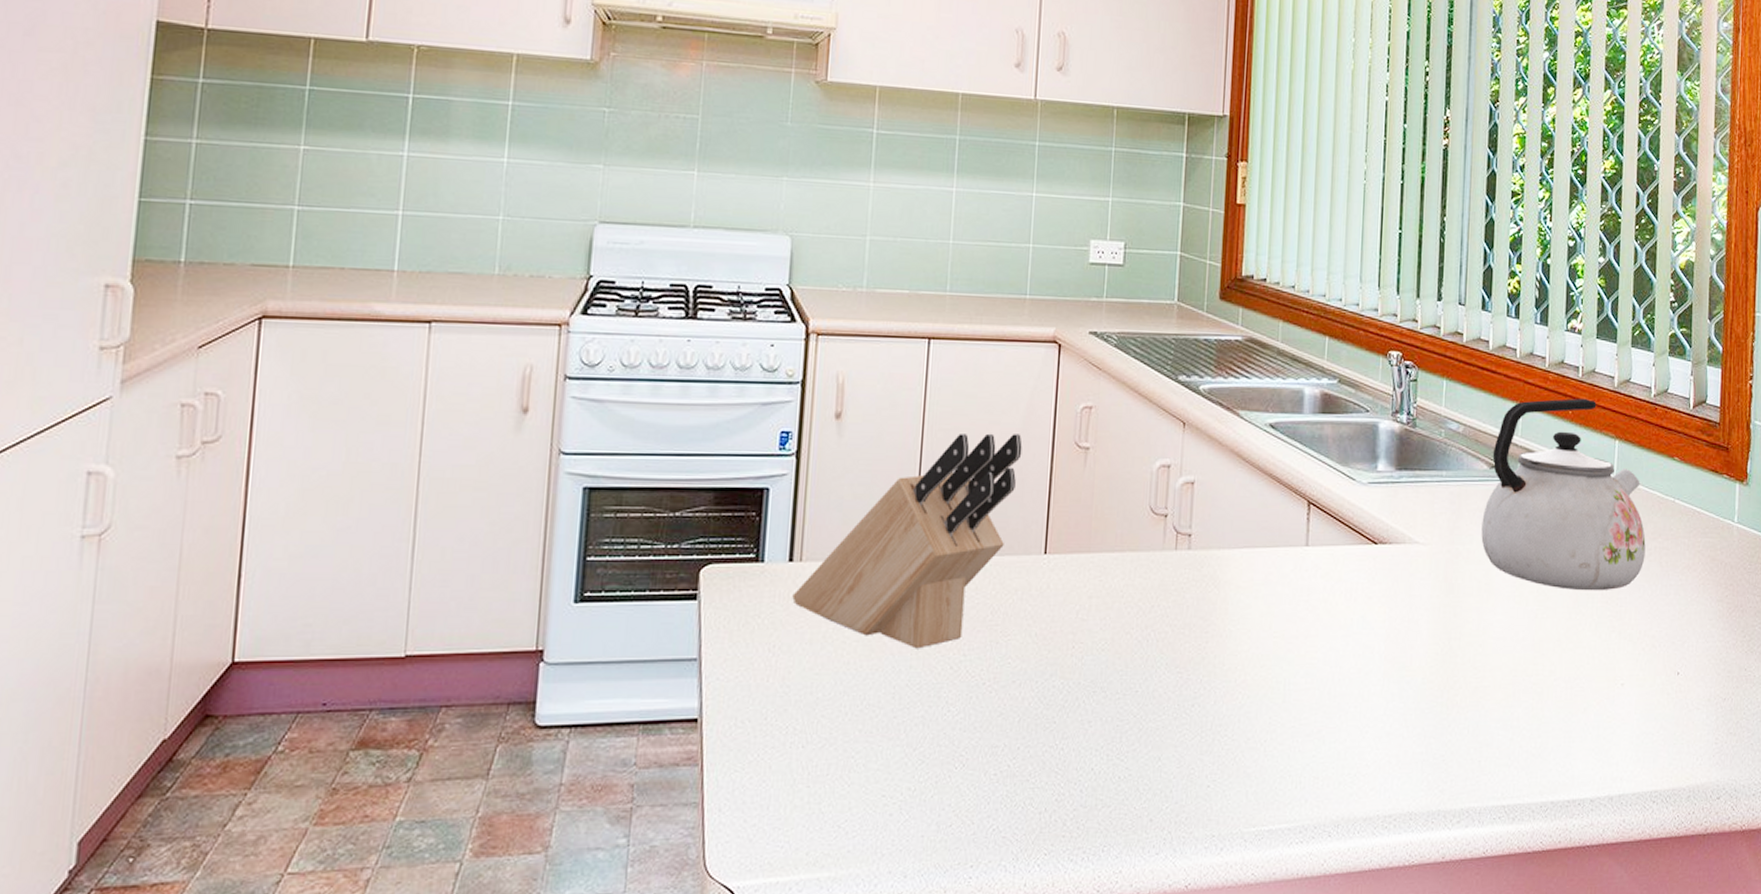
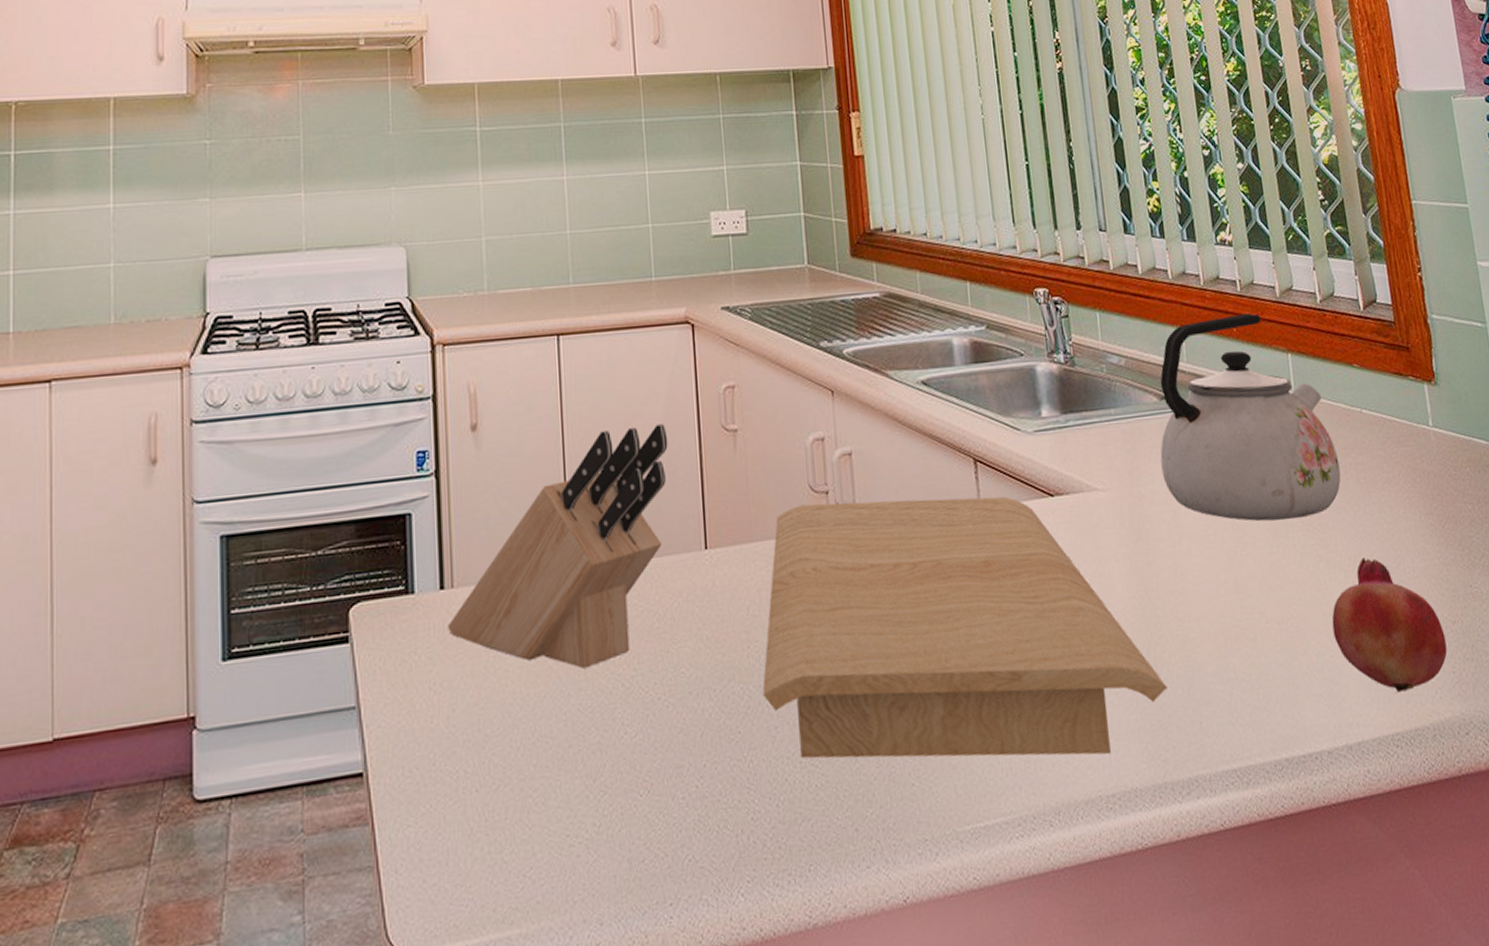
cutting board: none [1081,524,1454,780] -> present [762,496,1167,759]
fruit: none [1613,633,1714,755] -> present [1332,558,1448,692]

